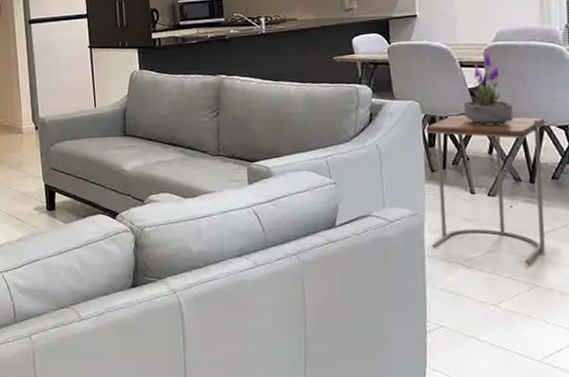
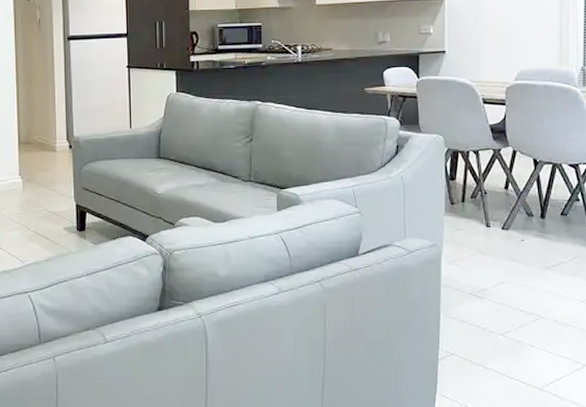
side table: present [426,114,545,264] -> none [448,150,557,296]
potted plant: present [464,48,513,126] -> none [485,86,529,162]

